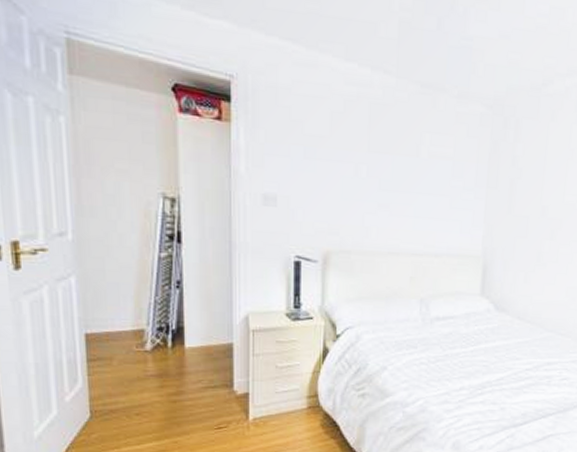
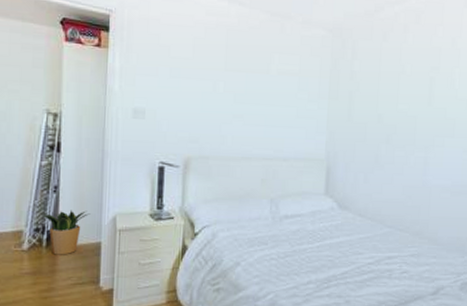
potted plant: none [164,308,219,357] -> present [41,210,90,255]

